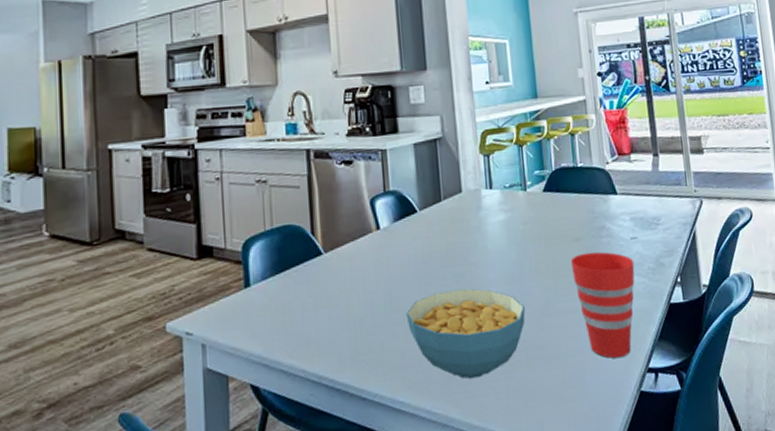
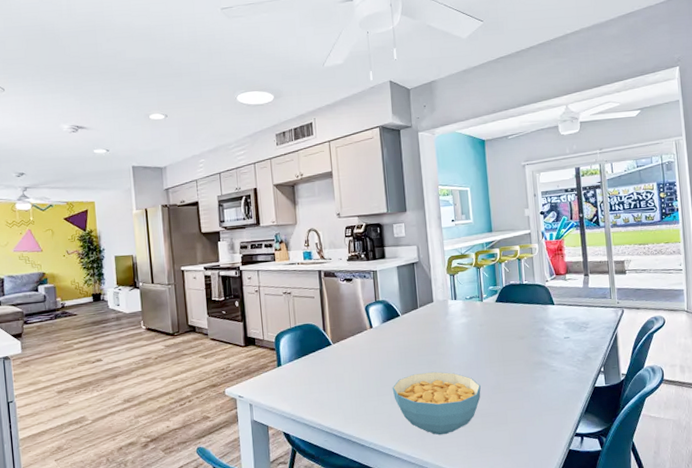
cup: present [570,251,635,358] -> none [516,347,567,425]

